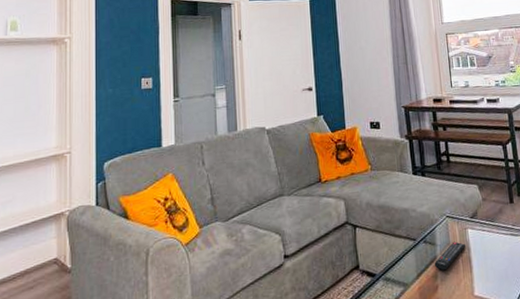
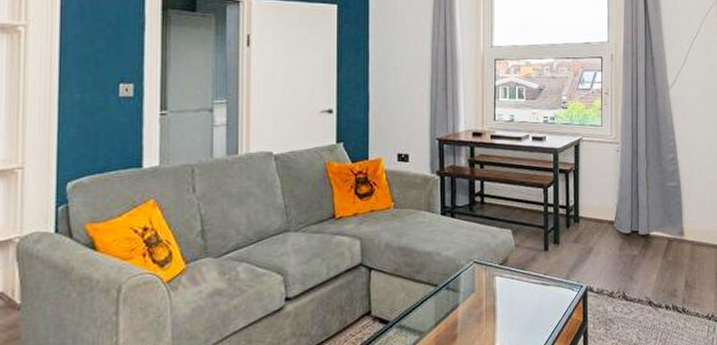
remote control: present [434,241,466,271] -> none [455,289,492,320]

